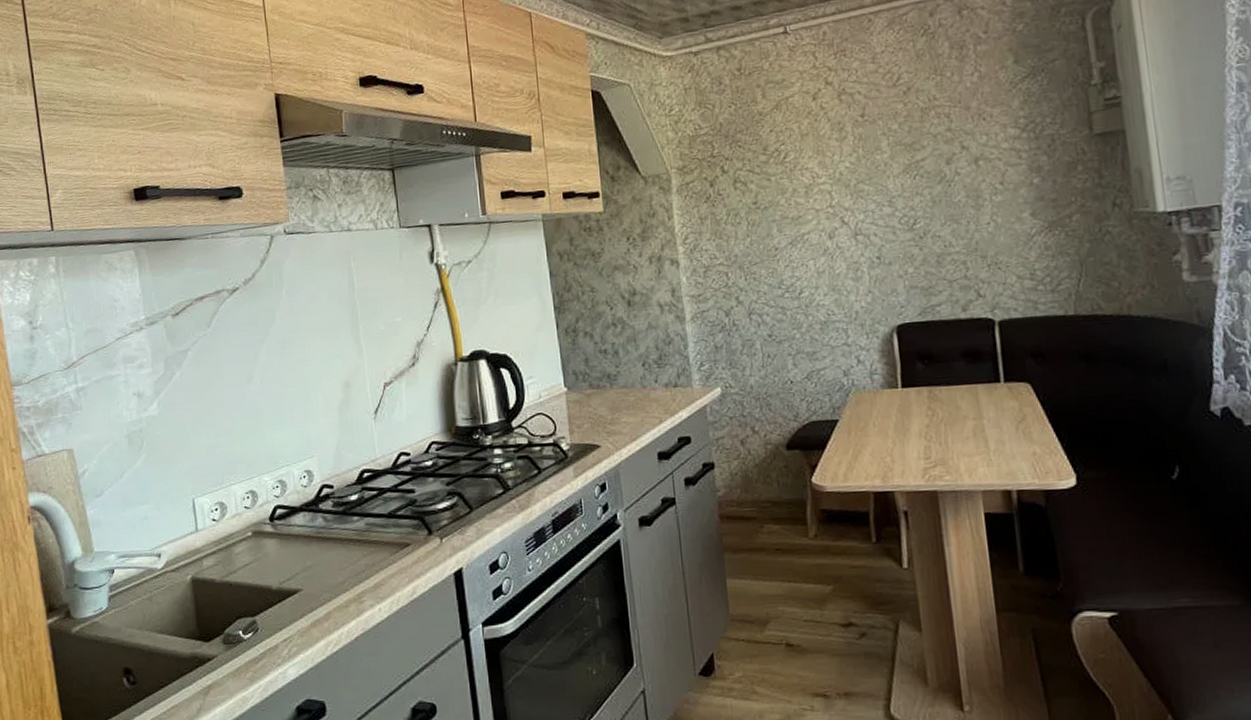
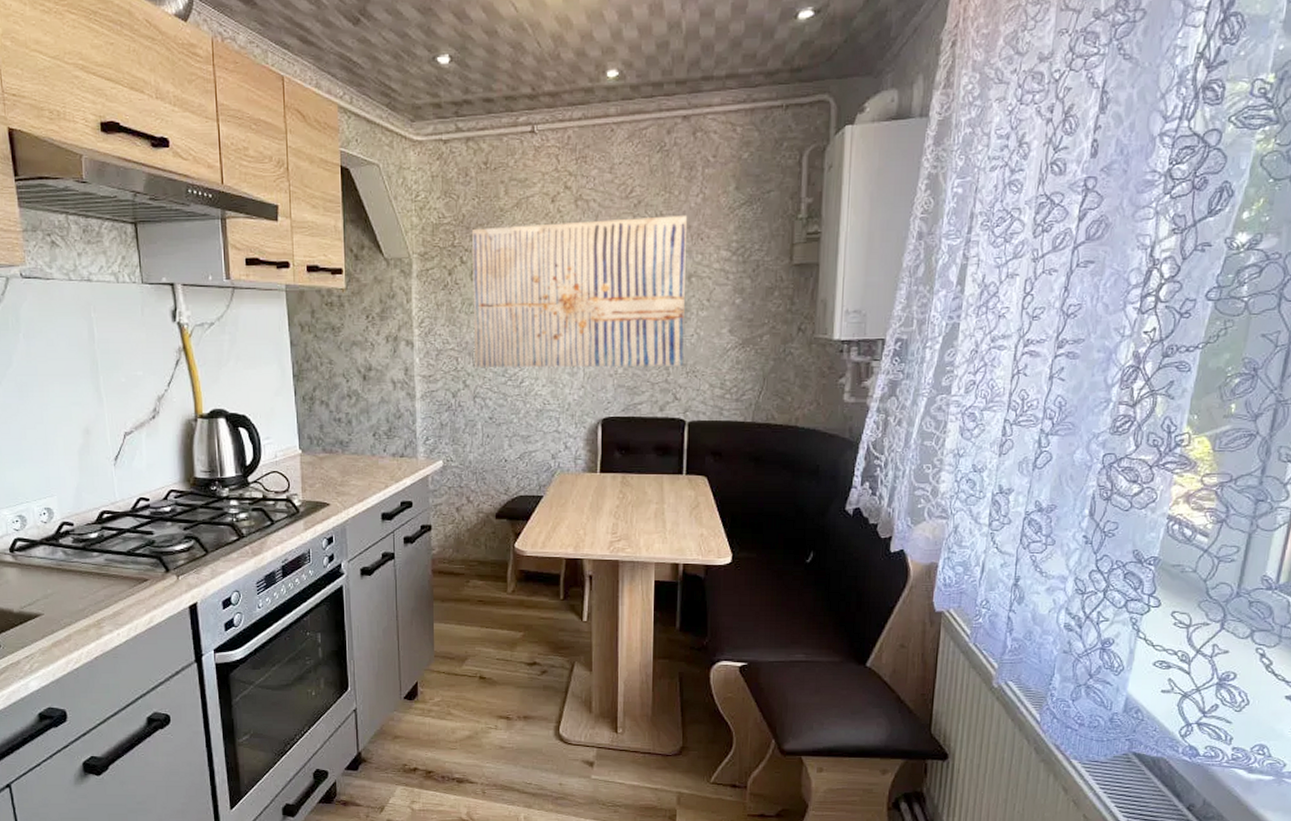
wall art: none [732,95,983,281] -> present [472,214,688,367]

